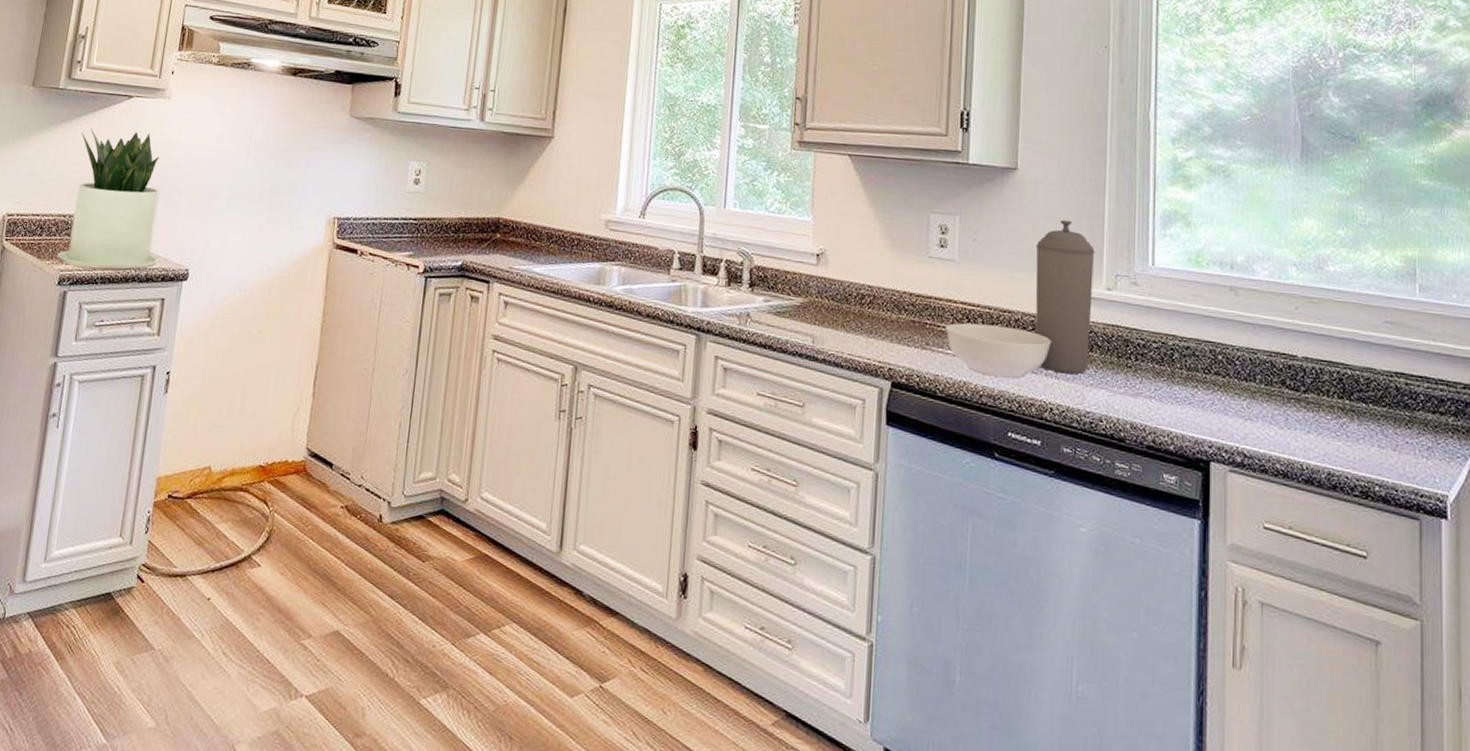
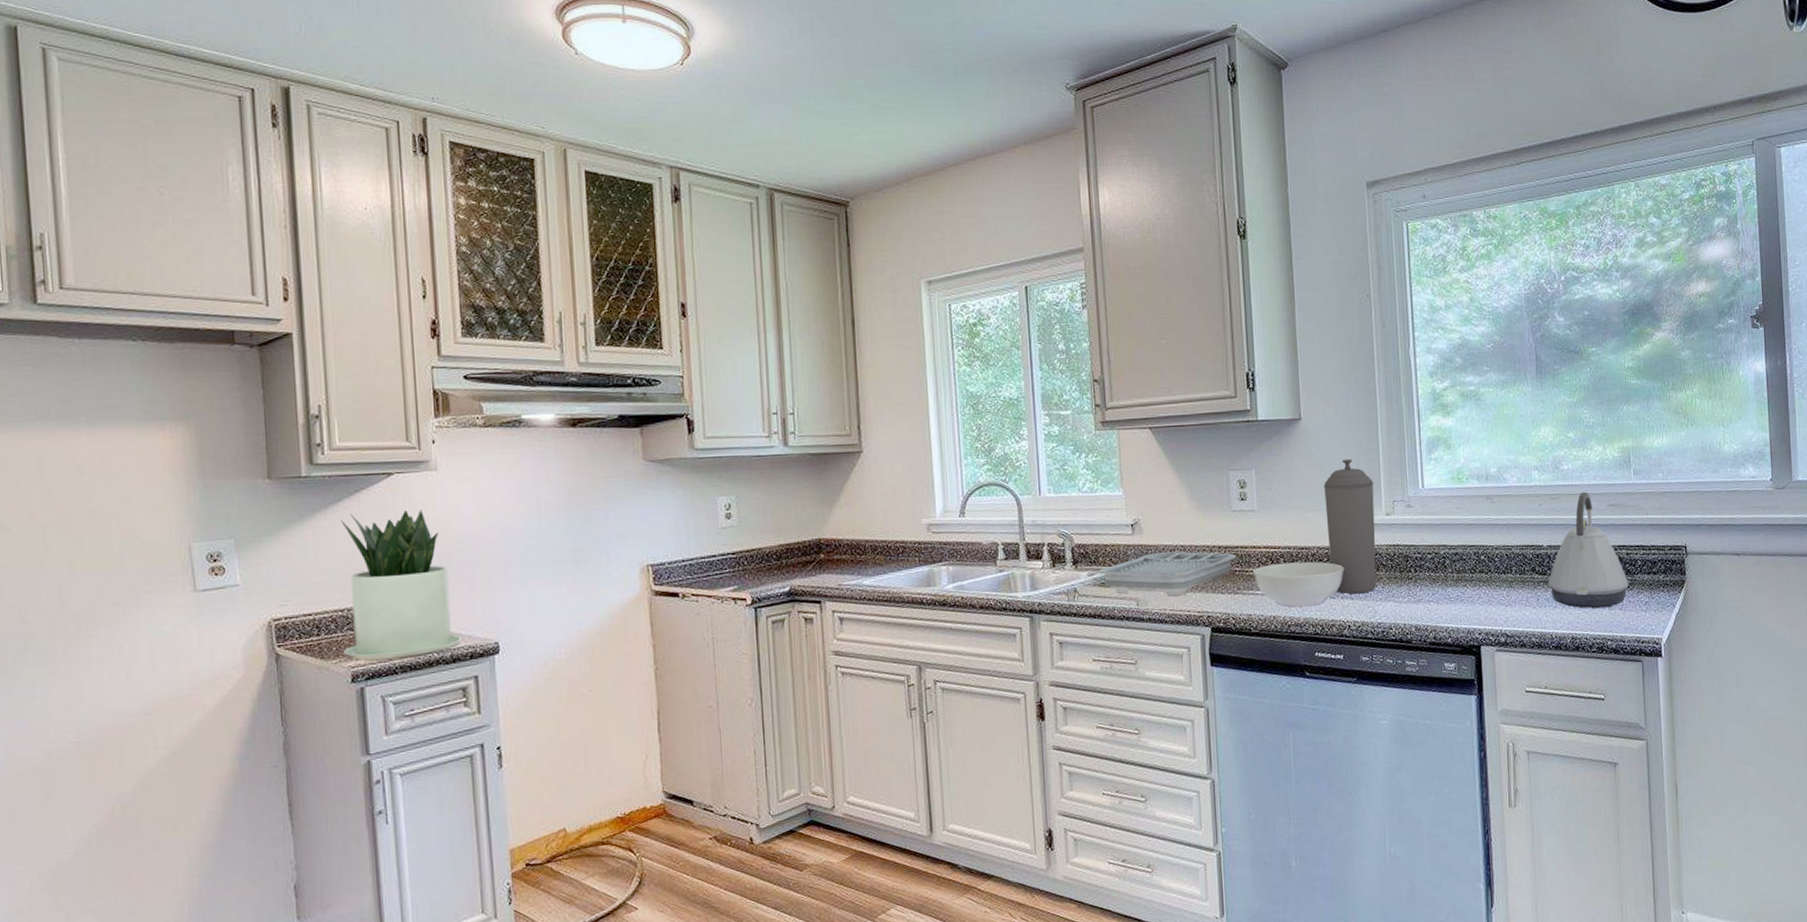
dish rack: none [776,288,928,341] -> present [1099,551,1236,597]
kettle: none [1301,300,1406,444] -> present [1548,491,1628,608]

